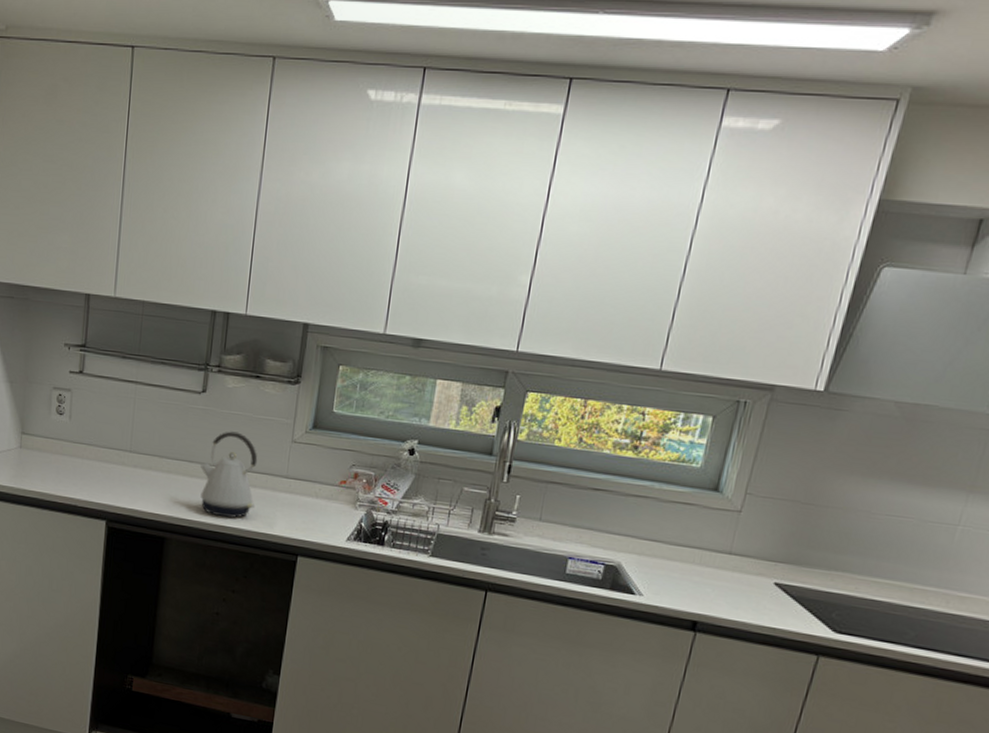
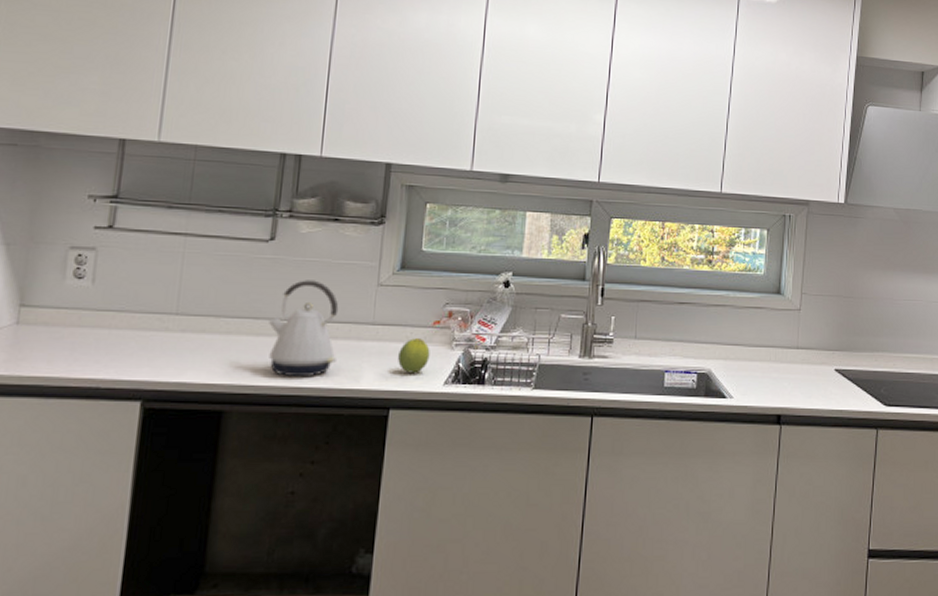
fruit: none [307,494,336,527] -> present [398,338,430,374]

